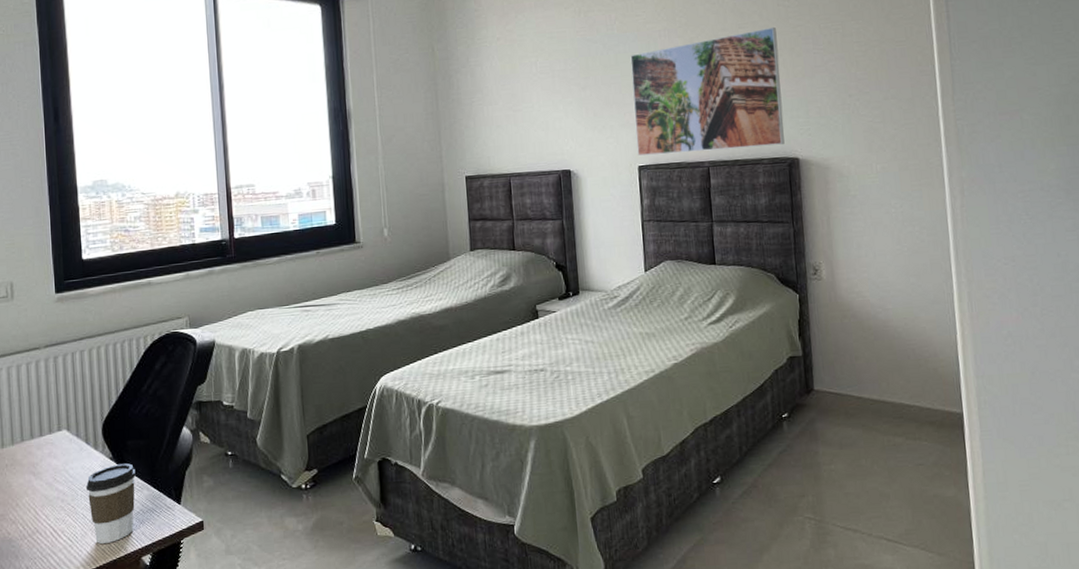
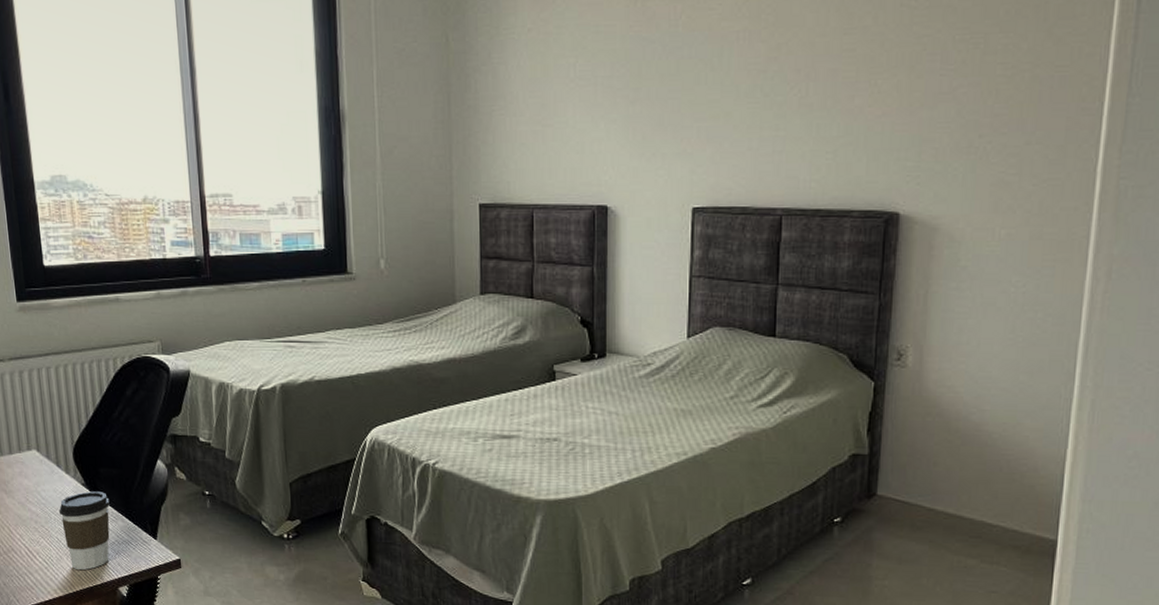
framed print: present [630,26,785,156] -> none [693,35,894,196]

